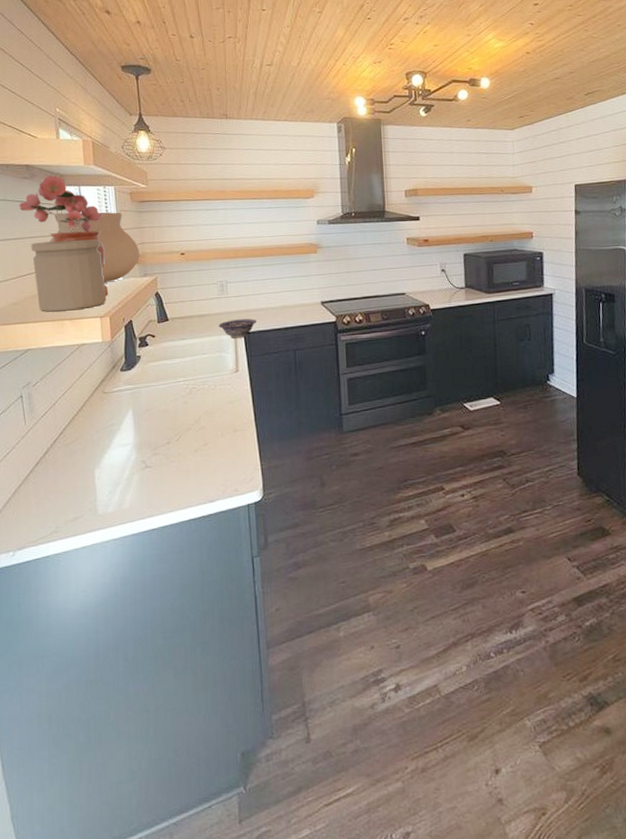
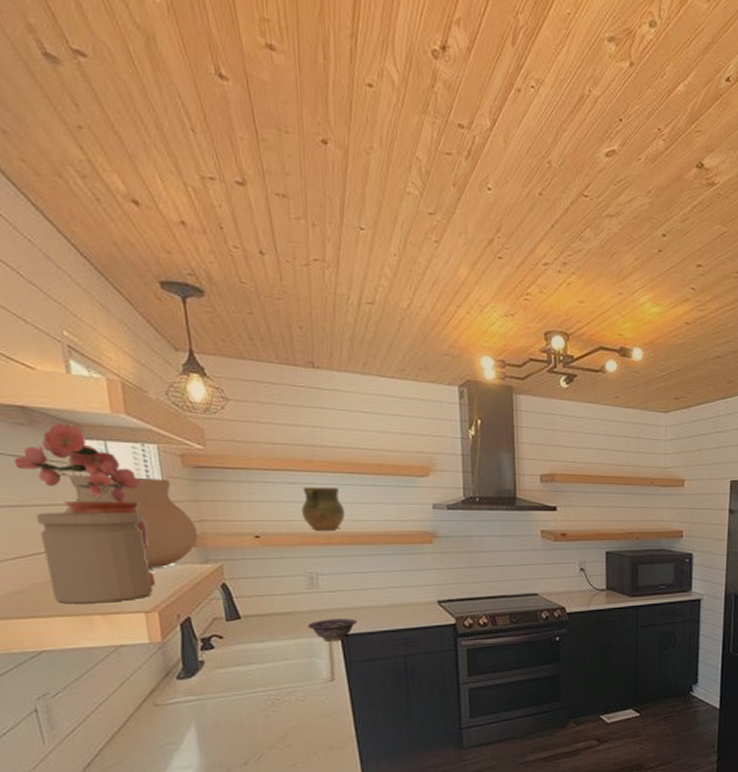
ceramic jug: none [215,211,248,248] -> present [301,487,344,532]

